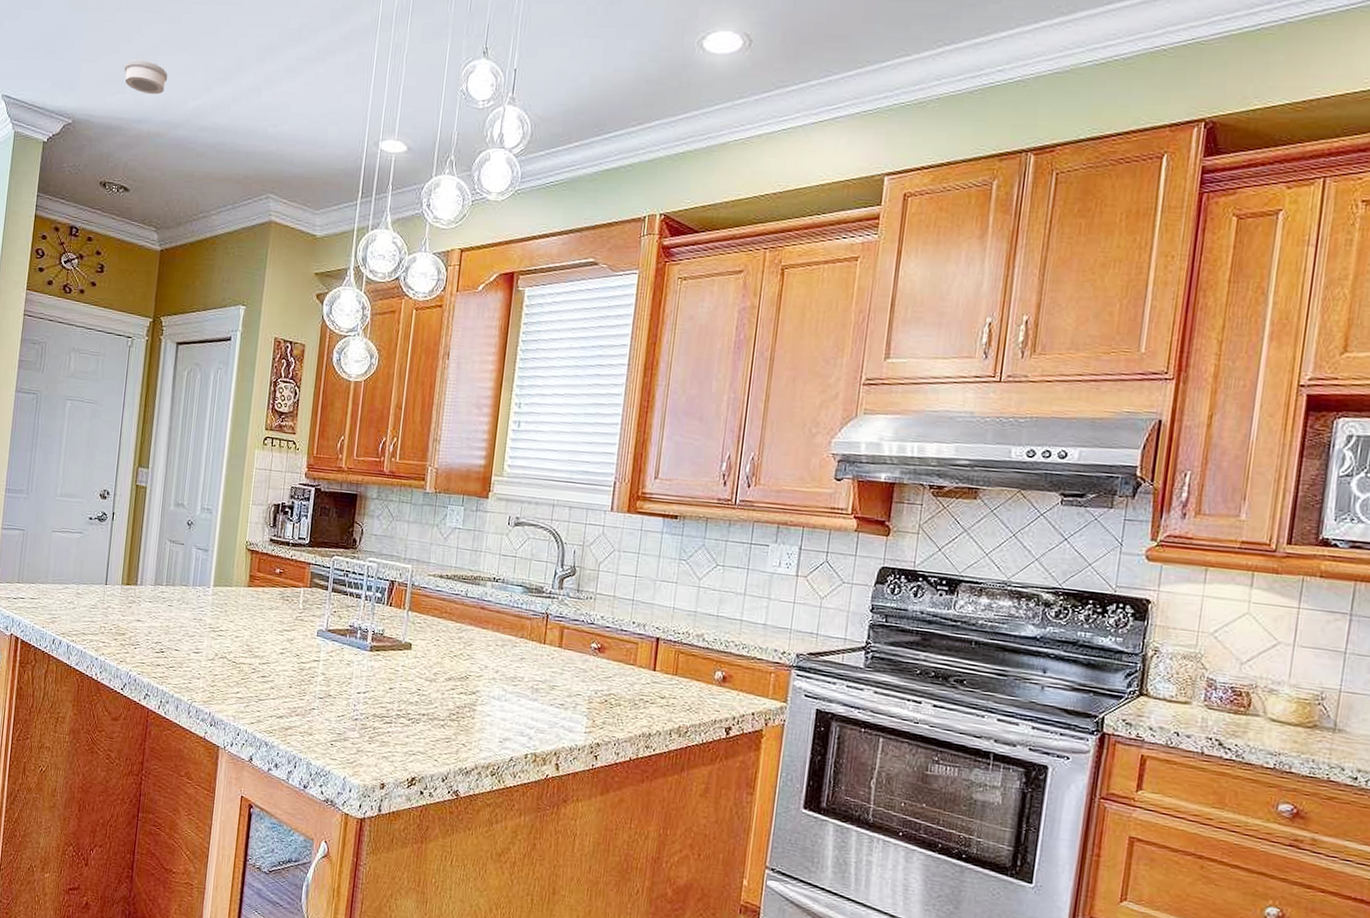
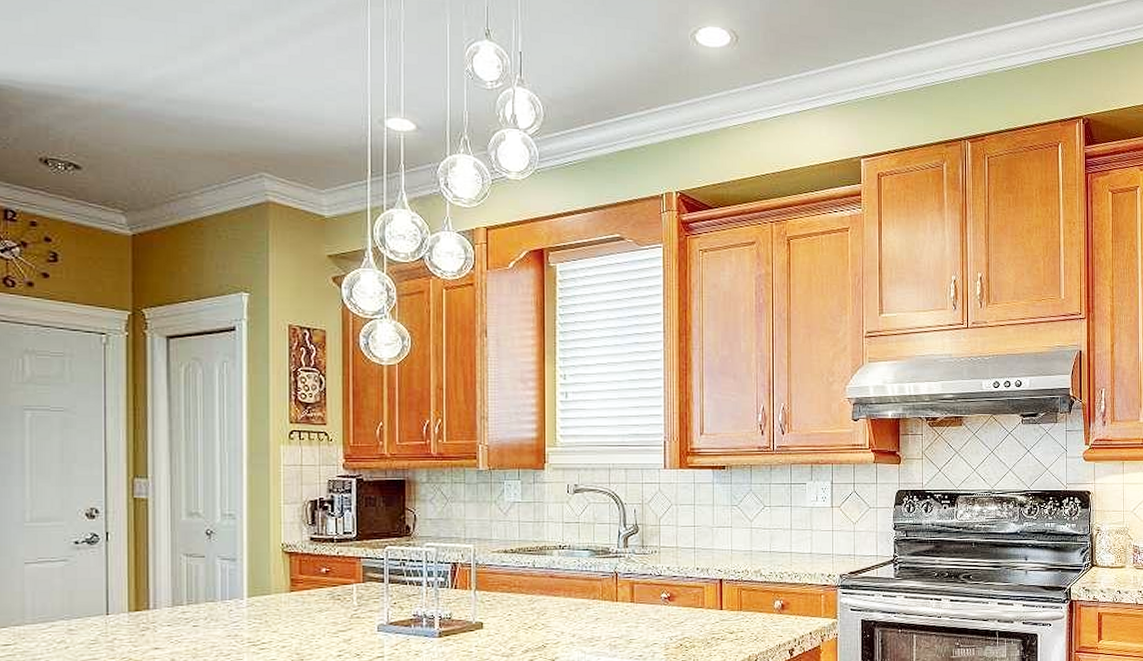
smoke detector: present [124,59,168,95] -> none [57,20,117,62]

